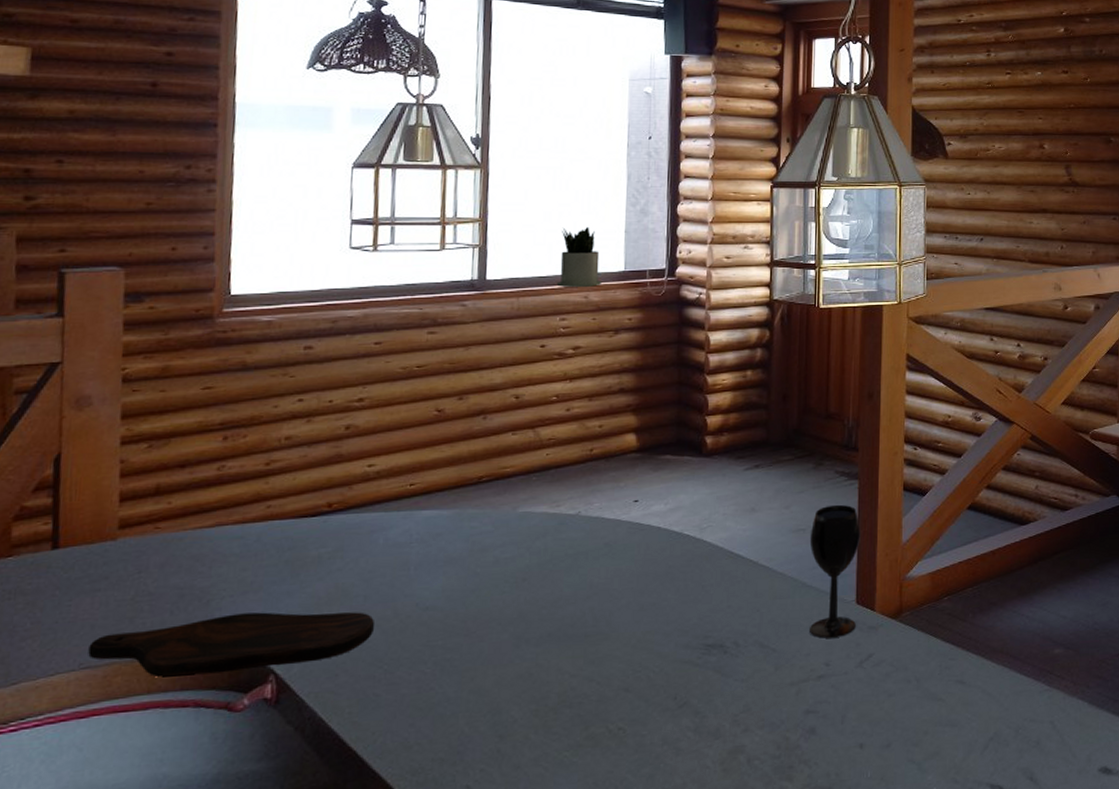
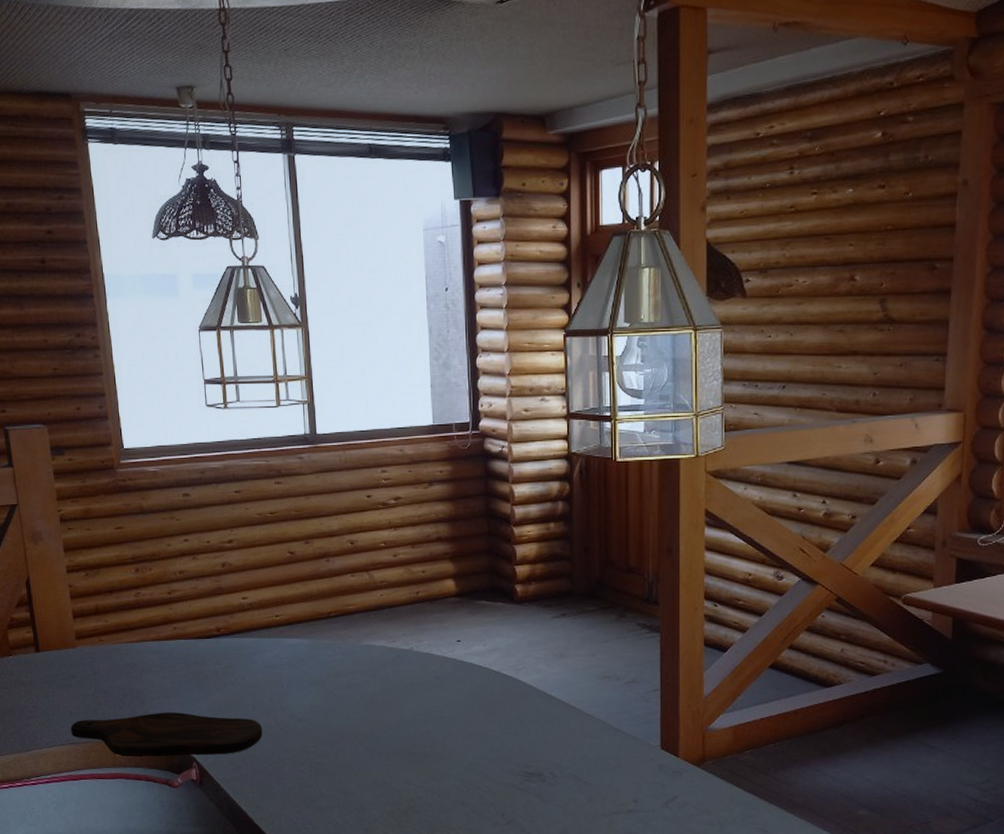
planter: present [556,226,603,288] -> none [375,381,415,442]
wine glass: present [809,504,861,638] -> none [615,655,663,778]

